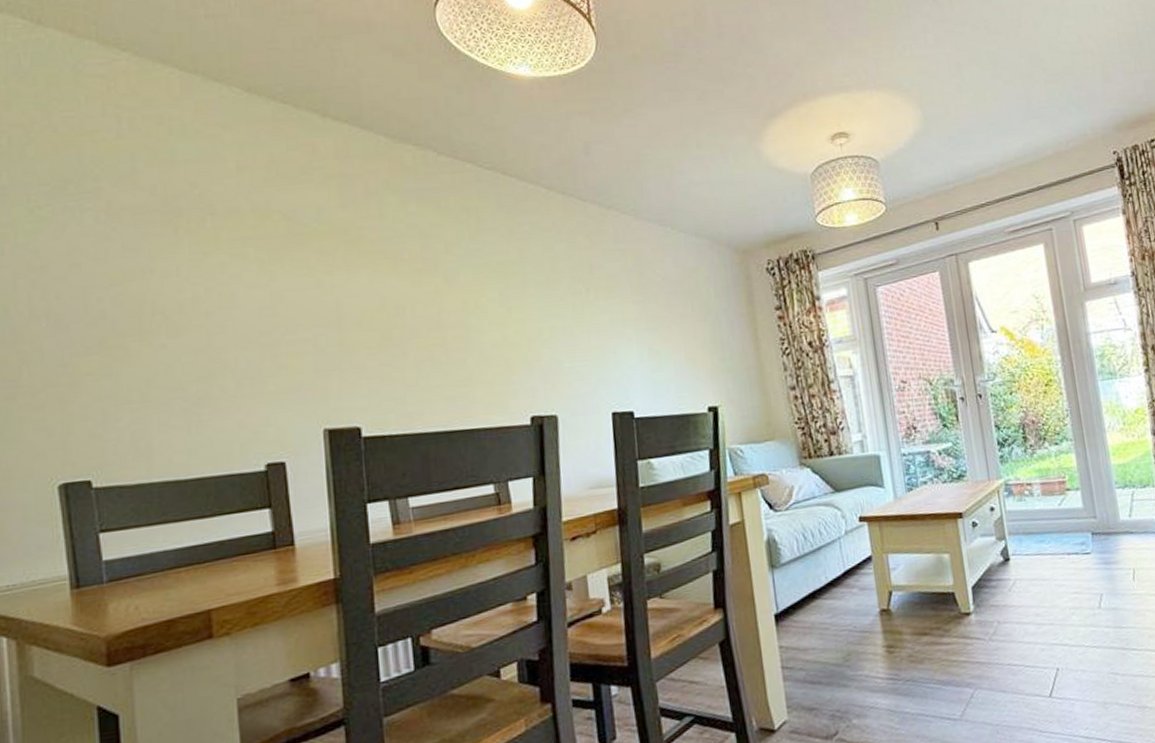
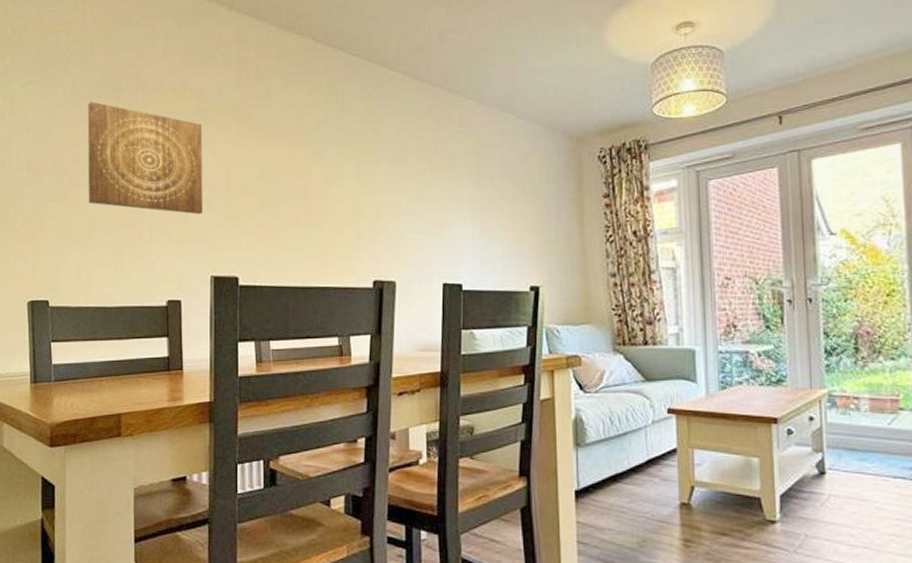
wall art: none [132,228,307,358] -> present [87,102,203,215]

